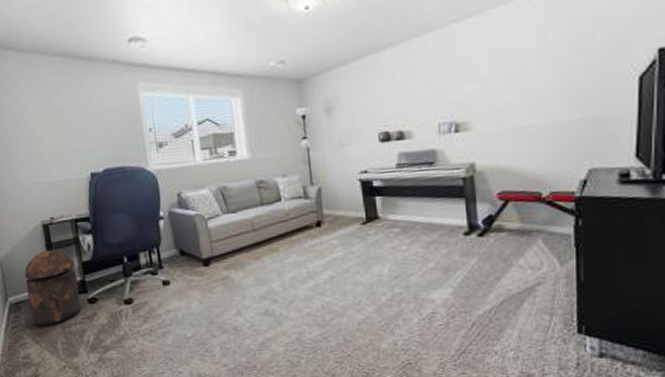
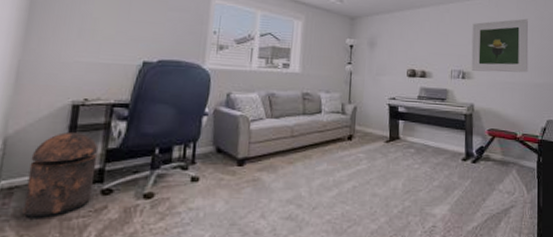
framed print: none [464,29,556,120] -> present [471,18,529,73]

